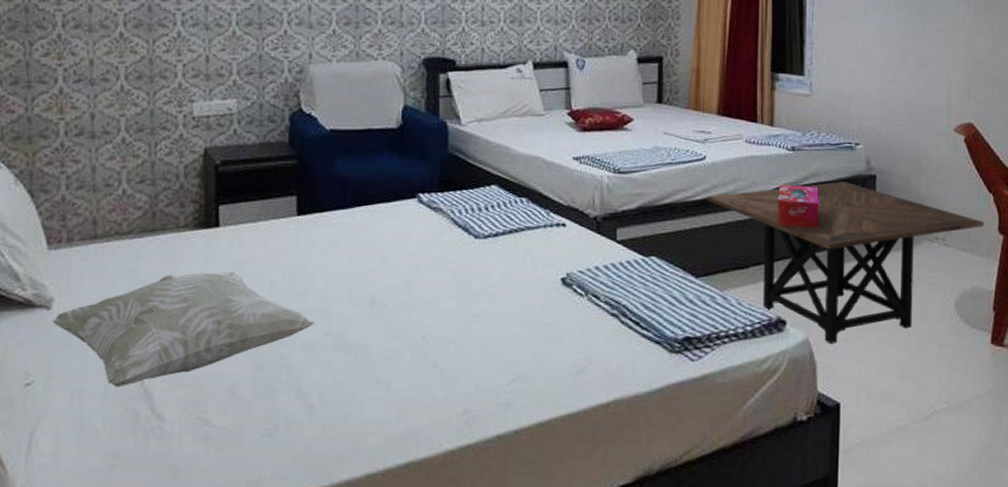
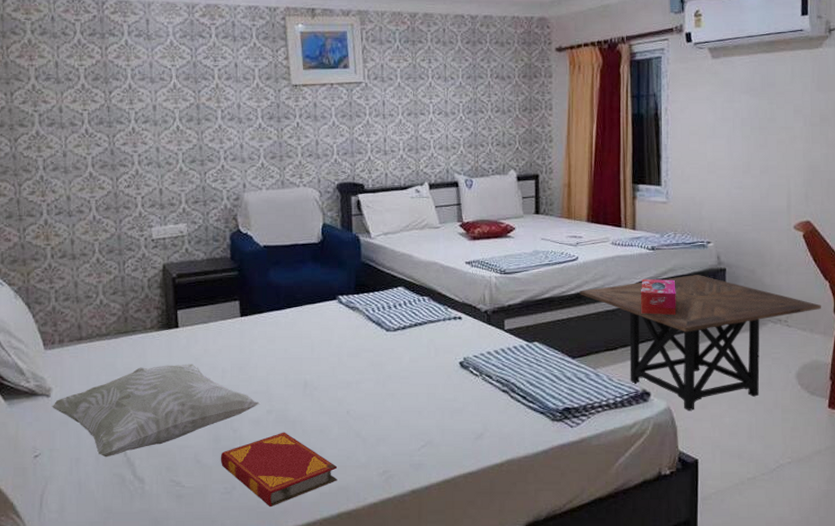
hardback book: none [262,359,408,453] -> present [220,432,338,506]

